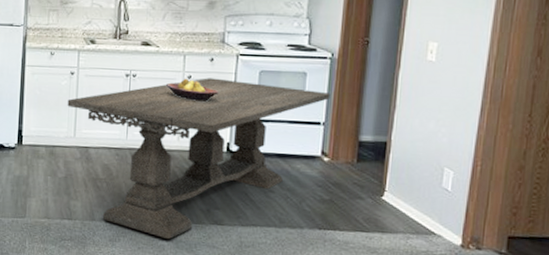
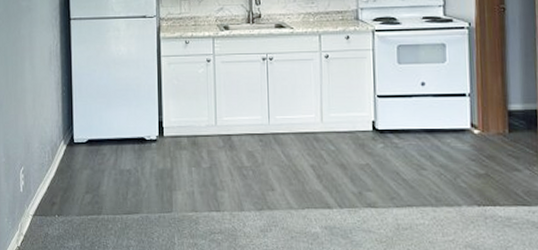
dining table: present [67,78,331,239] -> none [206,56,473,225]
fruit bowl: present [166,78,219,102] -> none [304,58,359,80]

